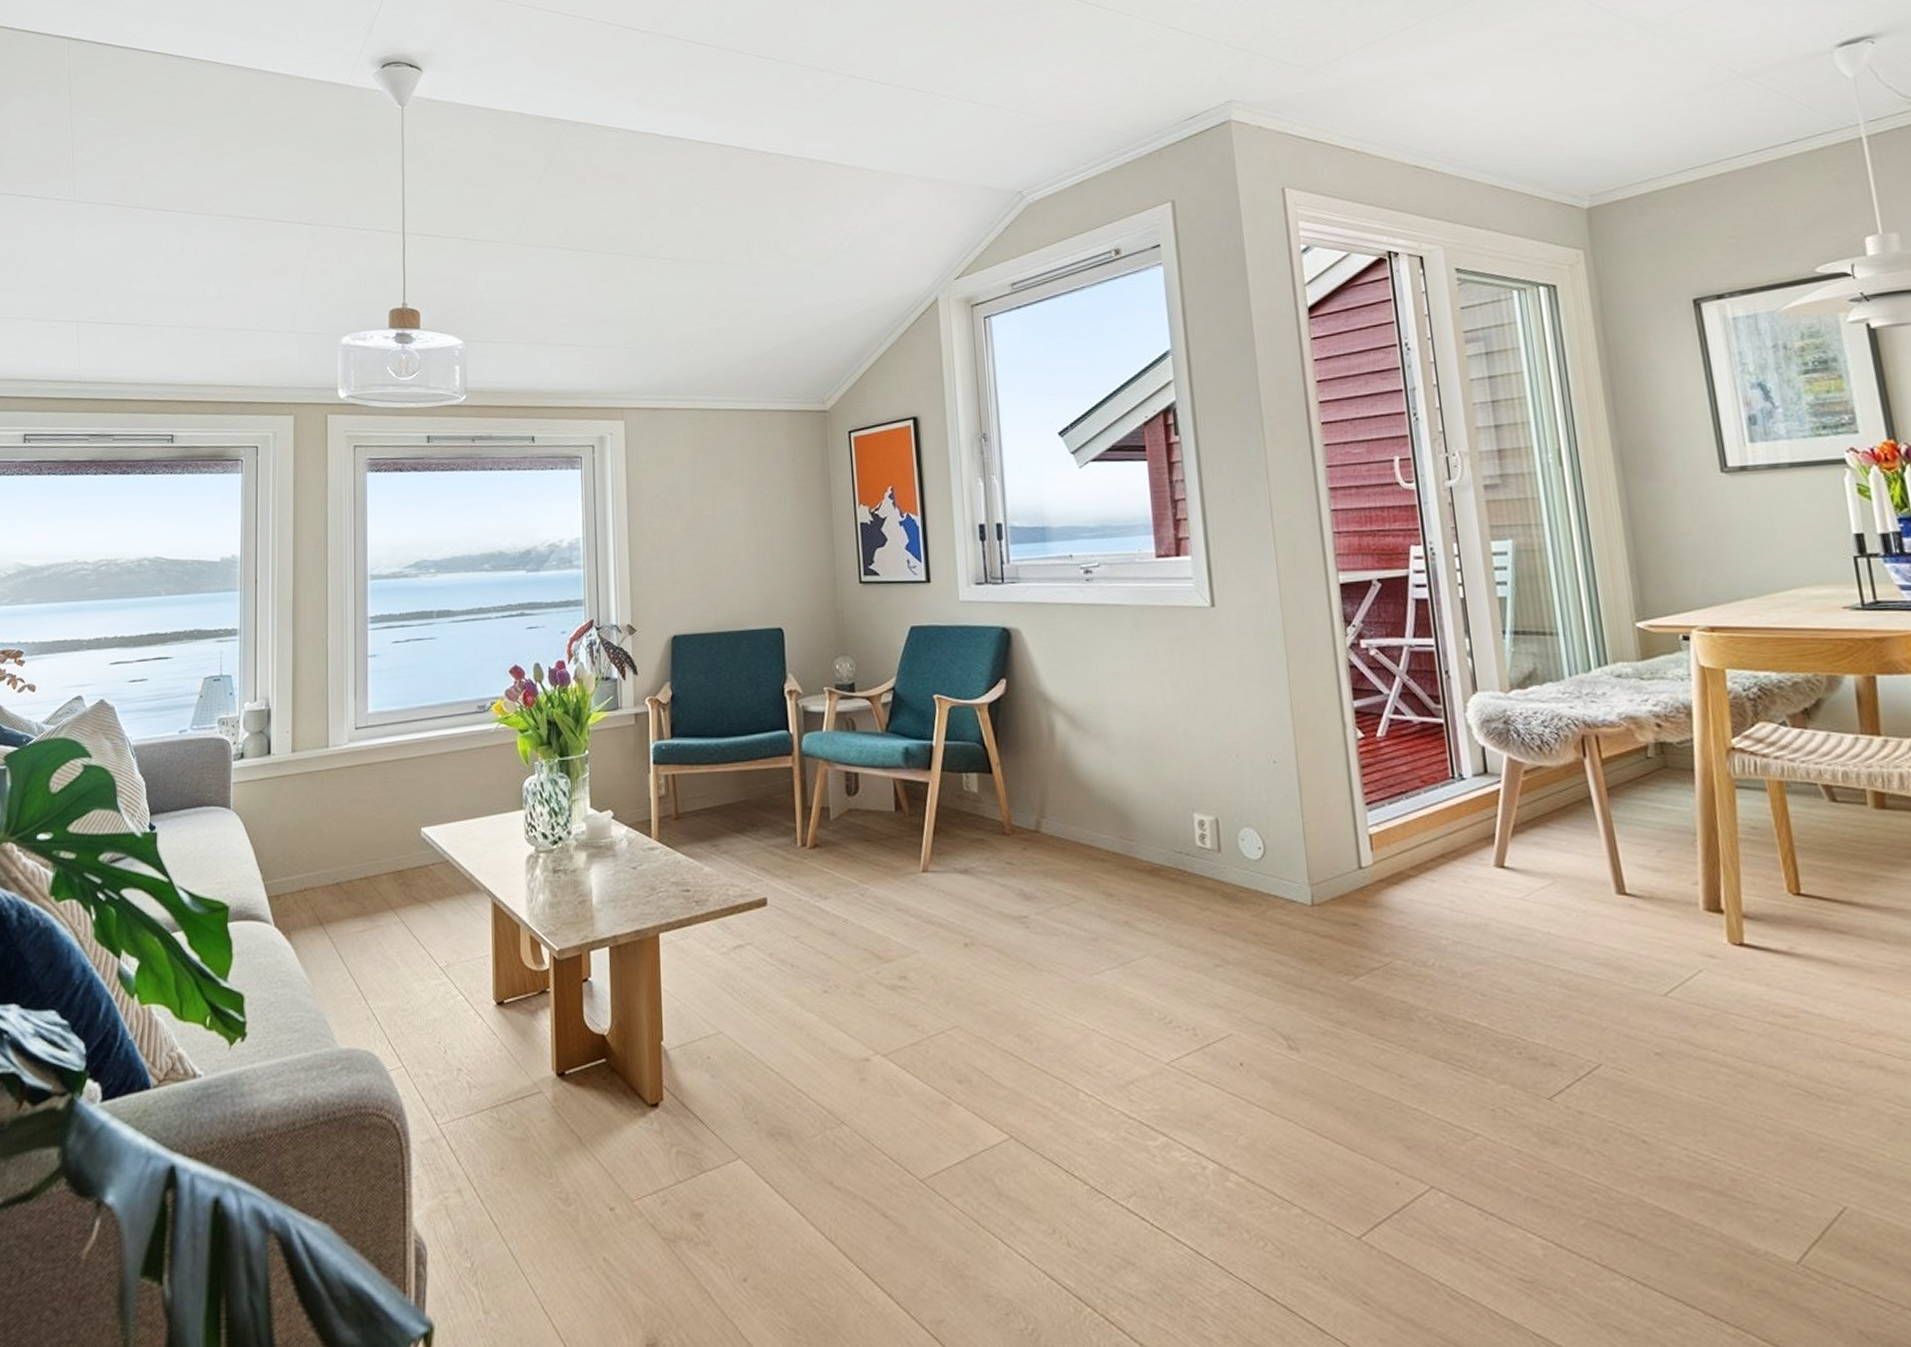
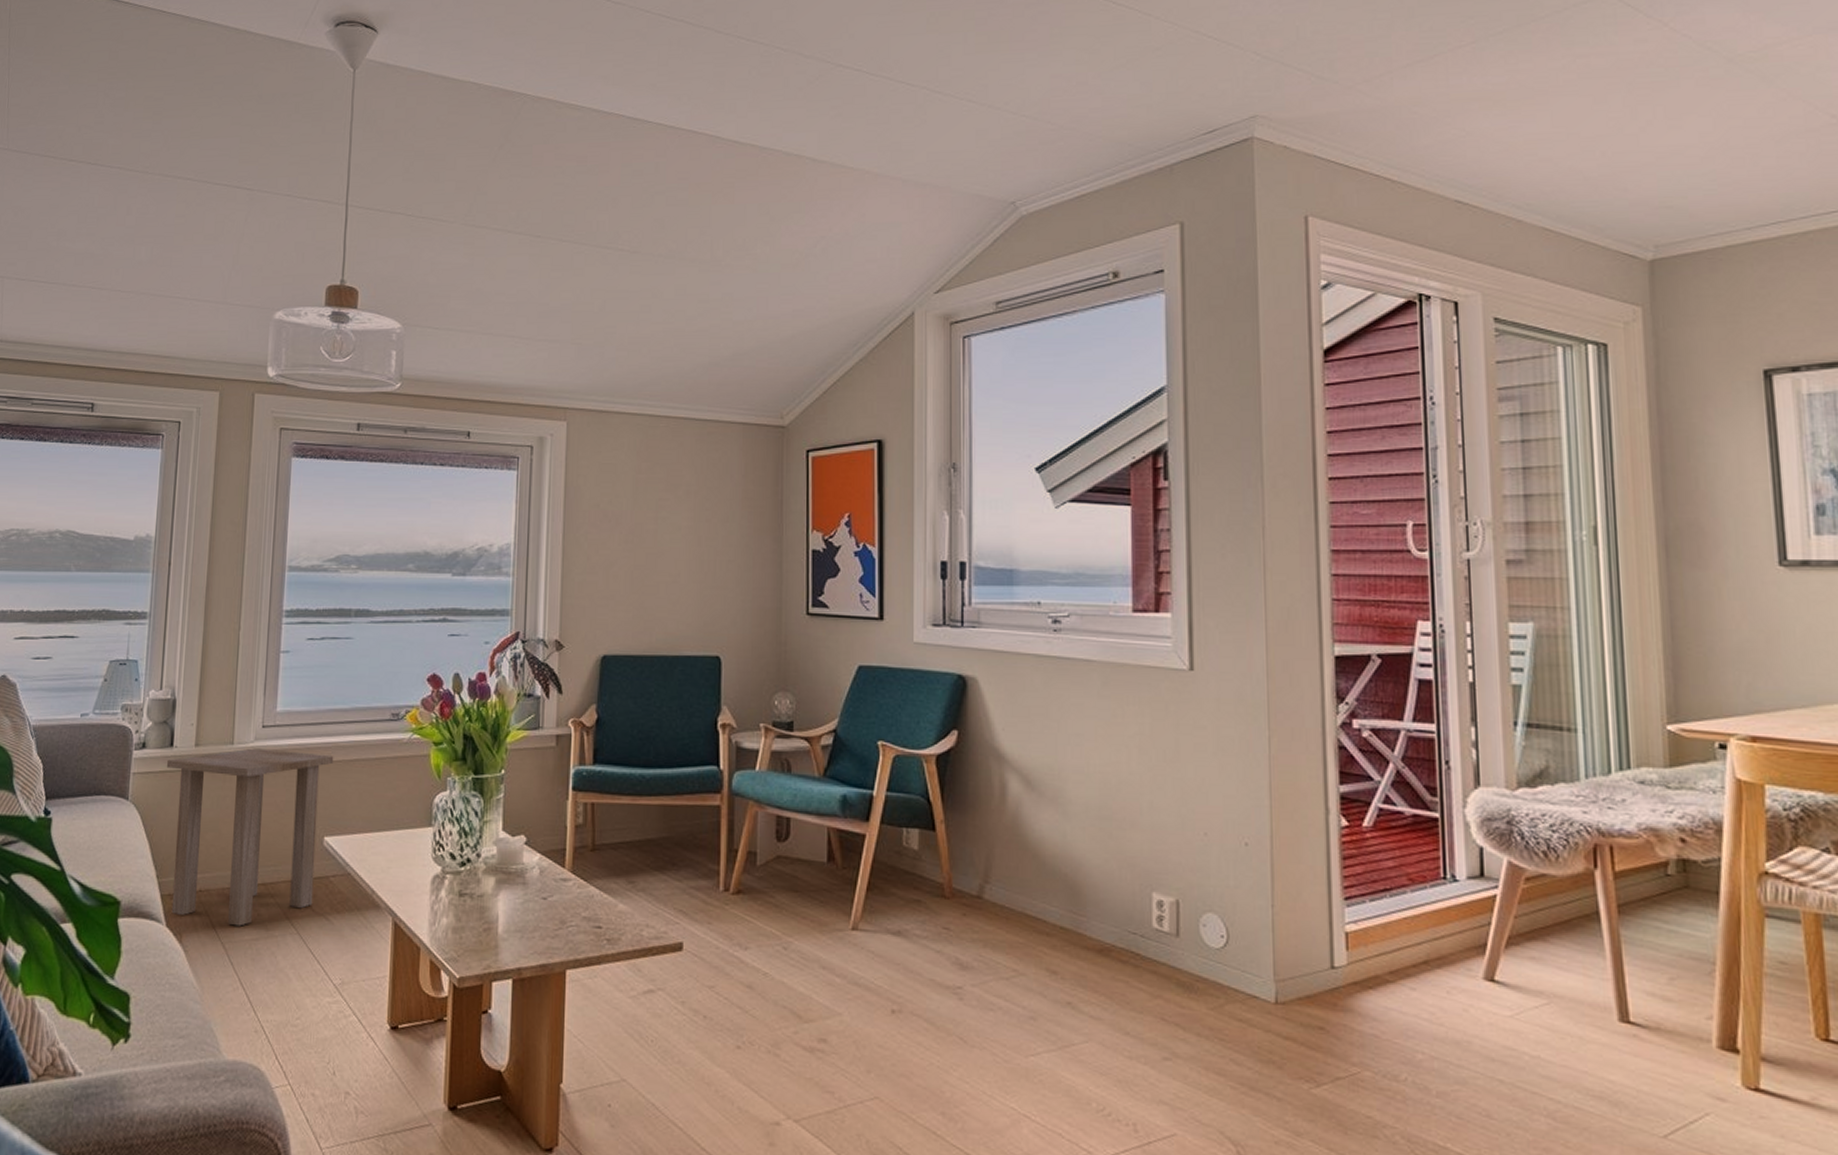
side table: none [265,749,426,920] -> present [166,748,334,926]

